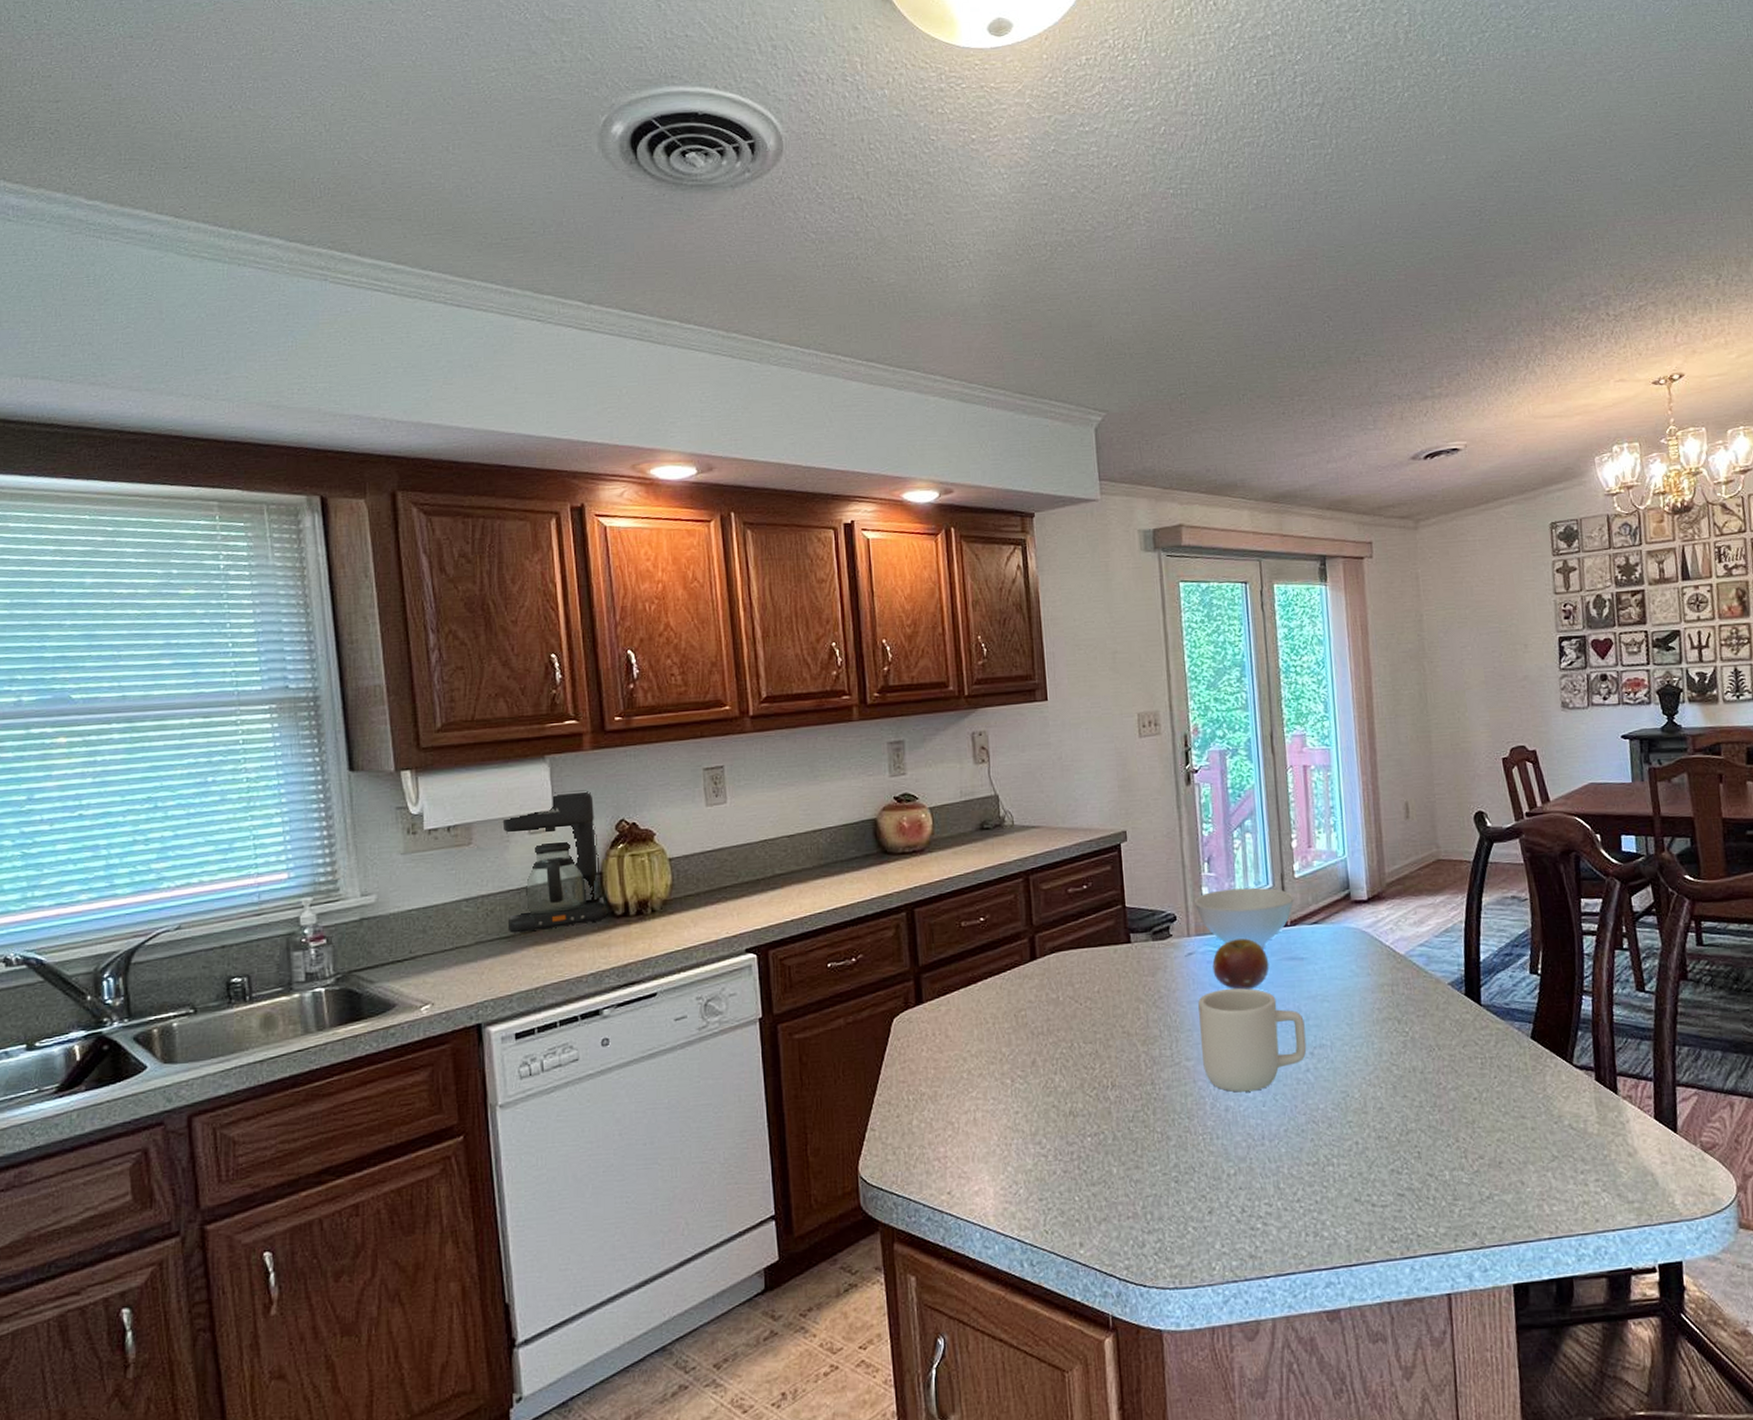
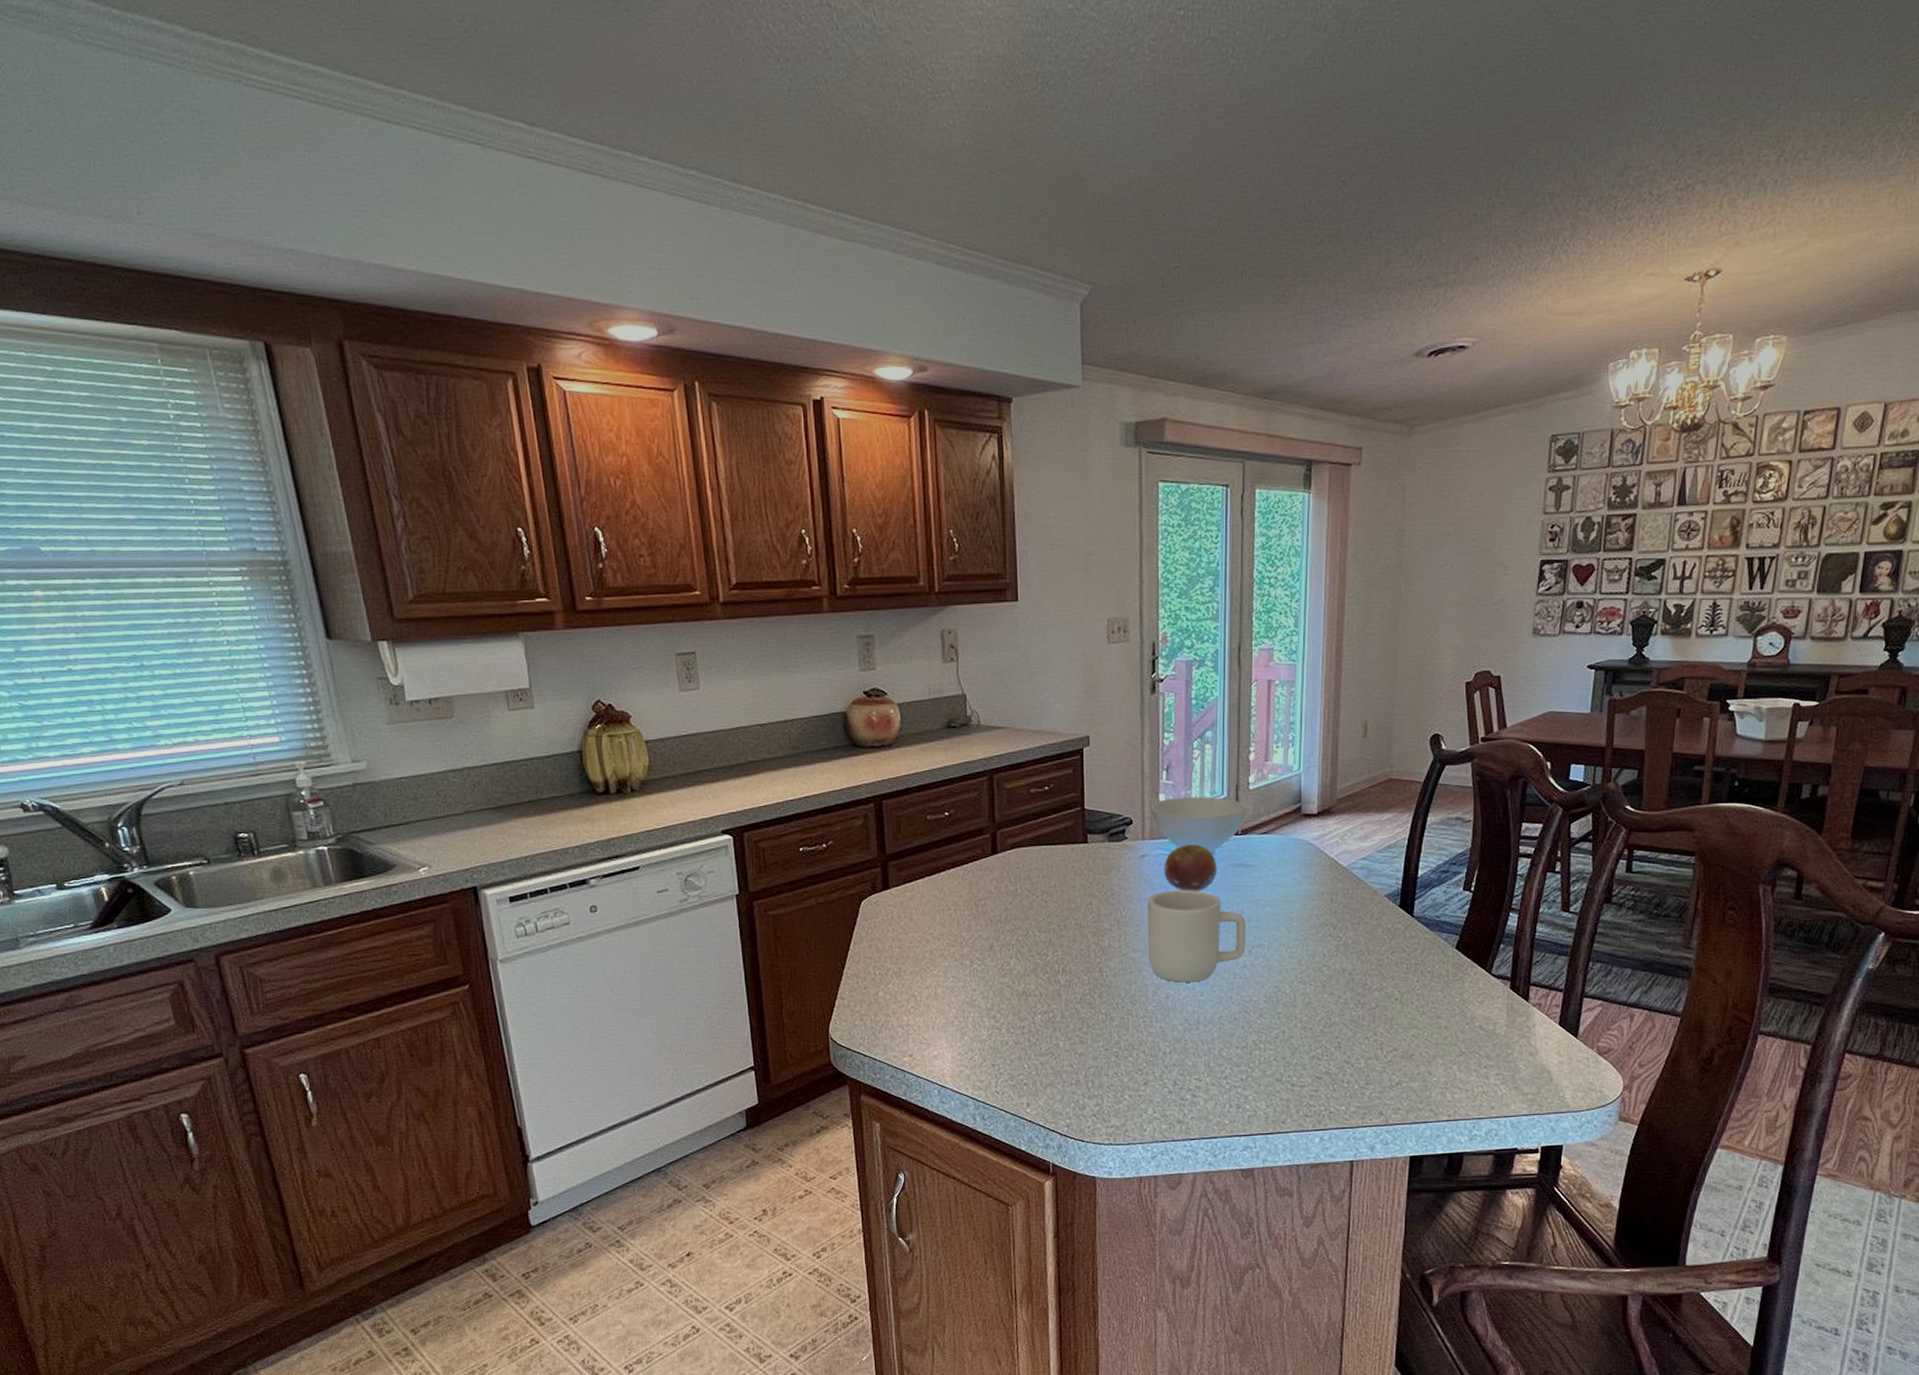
coffee maker: present [502,790,607,933] -> none [481,669,589,805]

